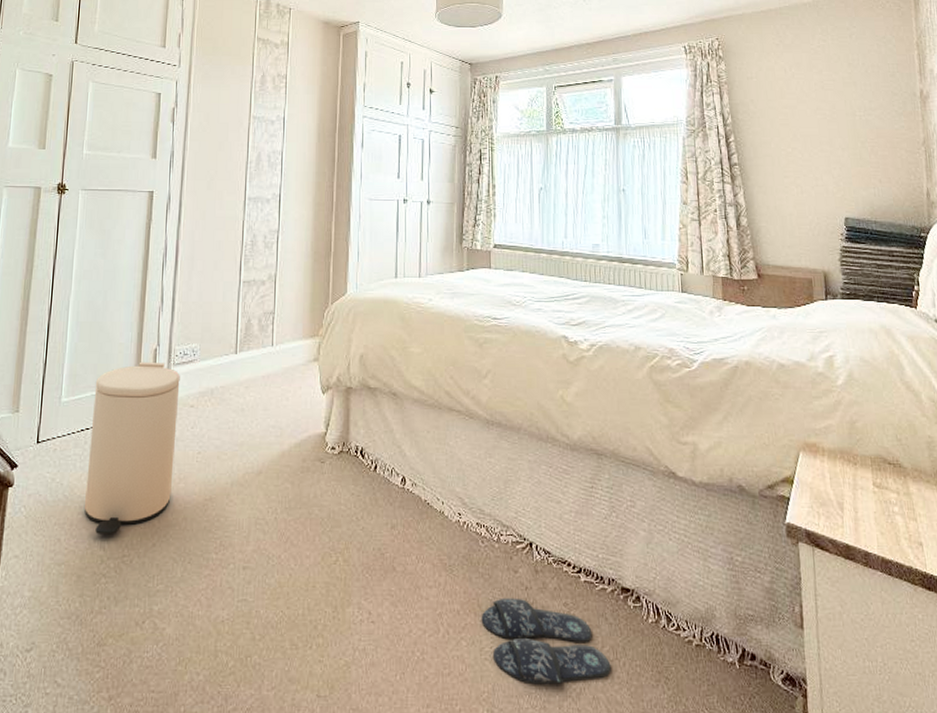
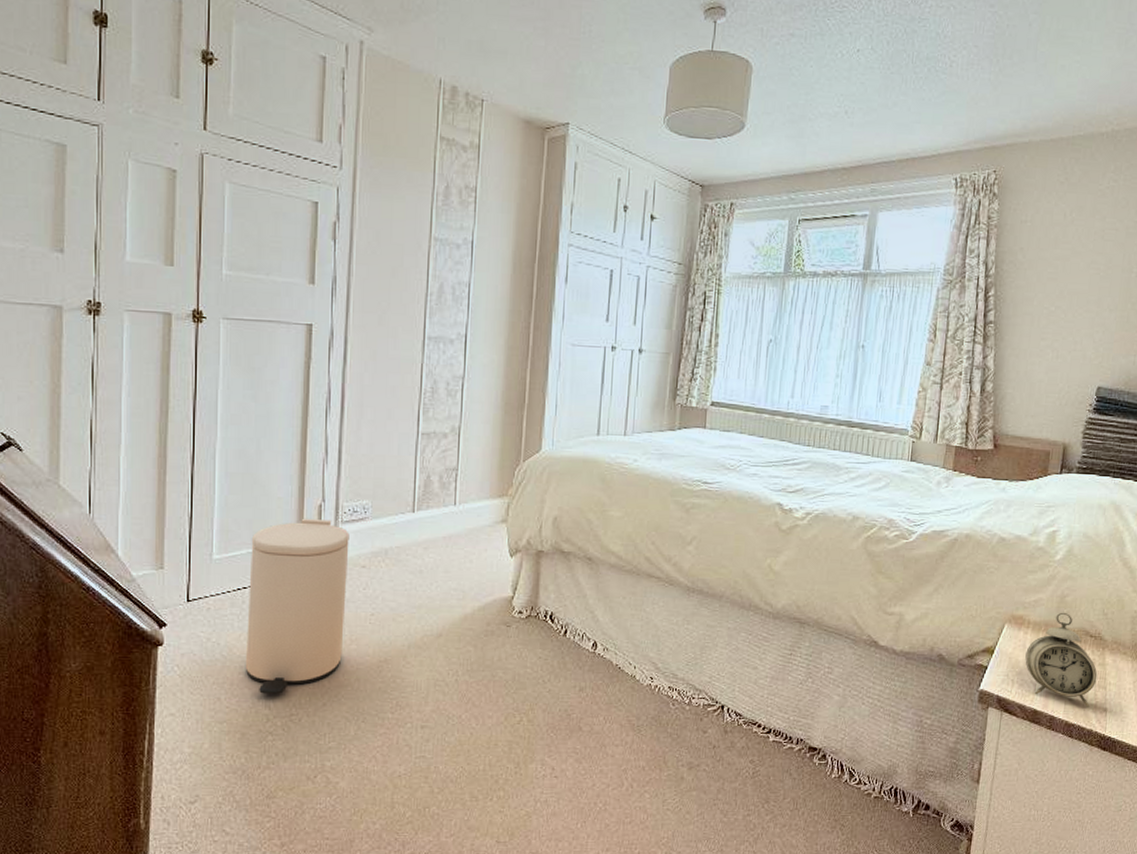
slippers: present [482,597,611,685] -> none [667,755,790,831]
alarm clock: none [826,438,905,541] -> present [1025,612,1098,707]

